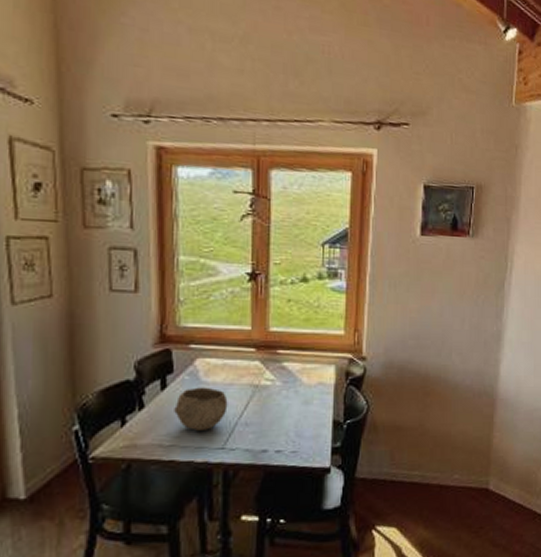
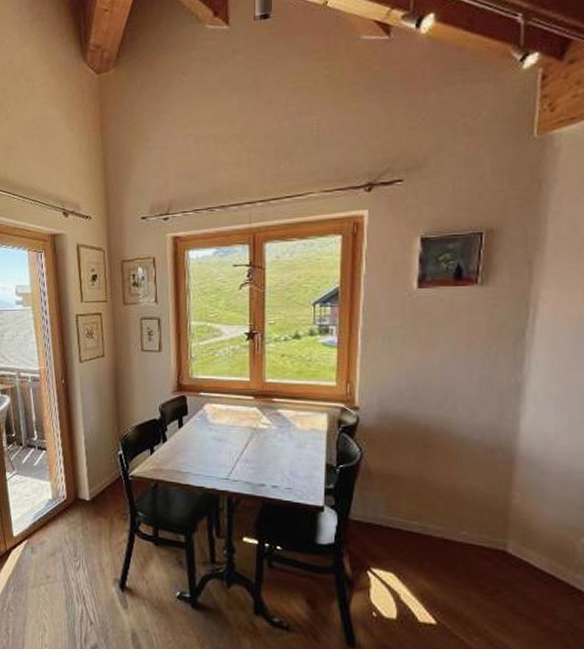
bowl: present [174,387,228,431] -> none [189,427,231,463]

